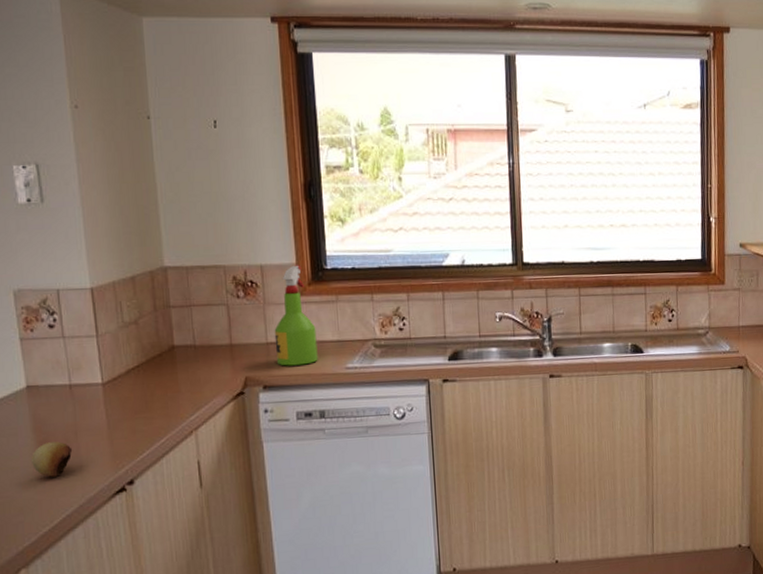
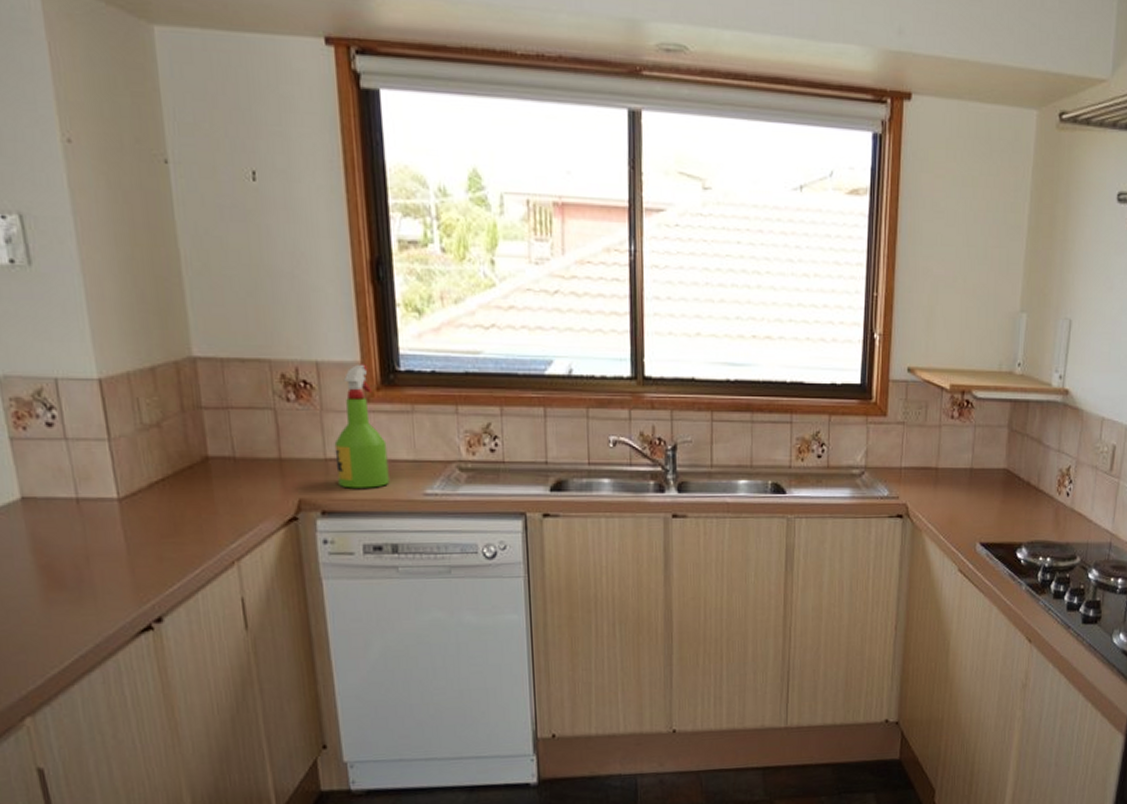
fruit: present [32,441,73,477] -> none [32,567,84,610]

